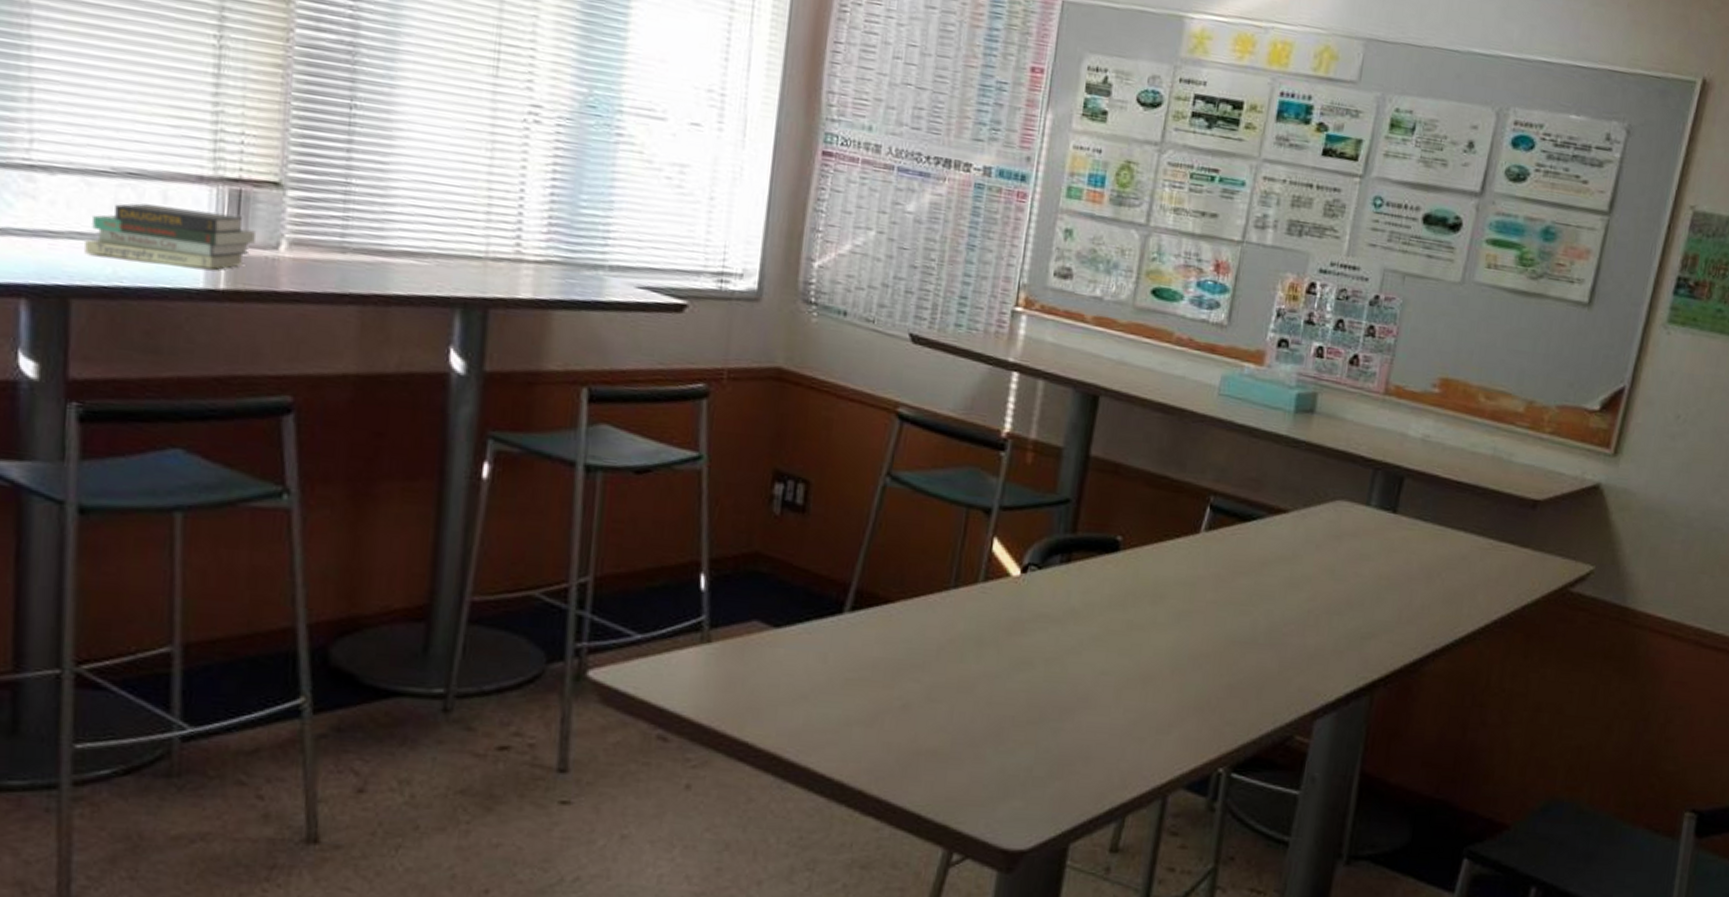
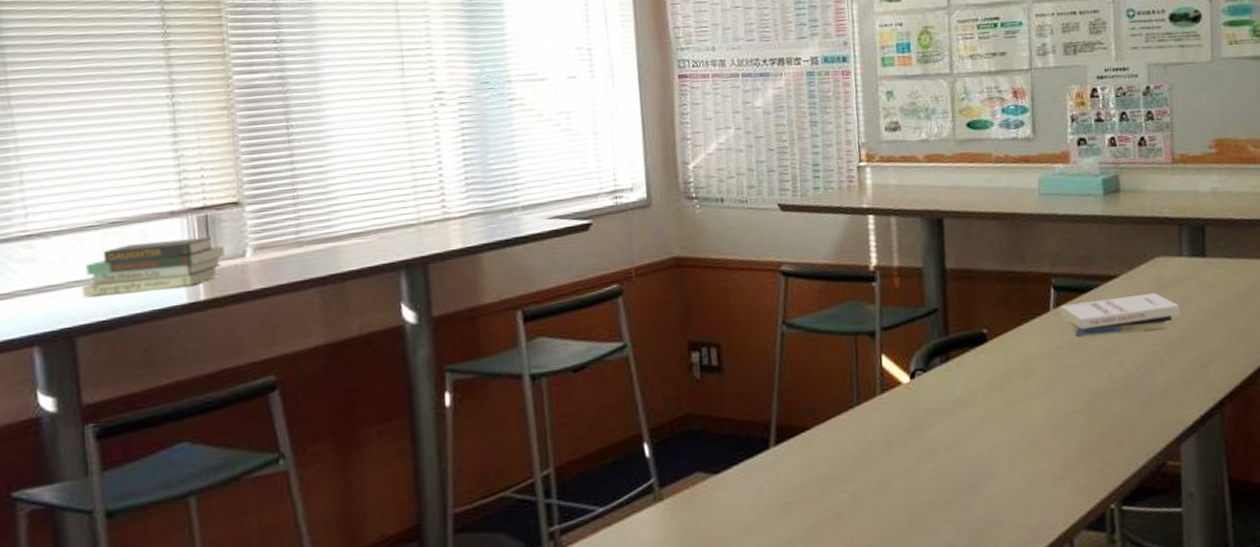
books: none [1211,529,1353,585] -> present [1060,292,1181,337]

